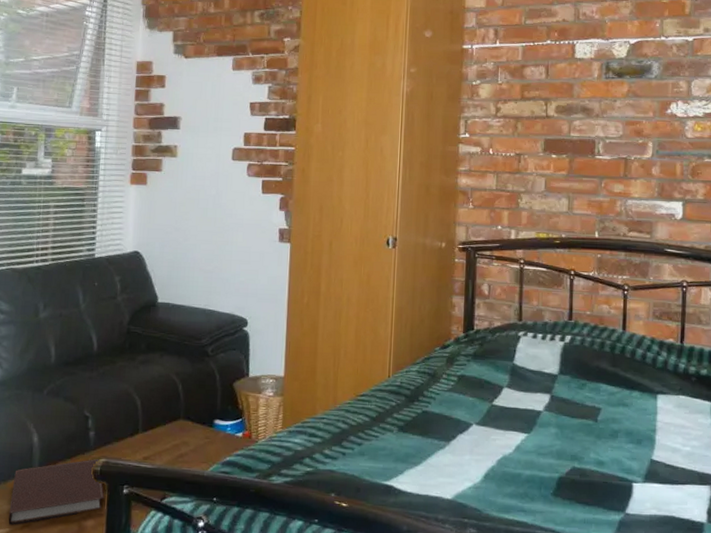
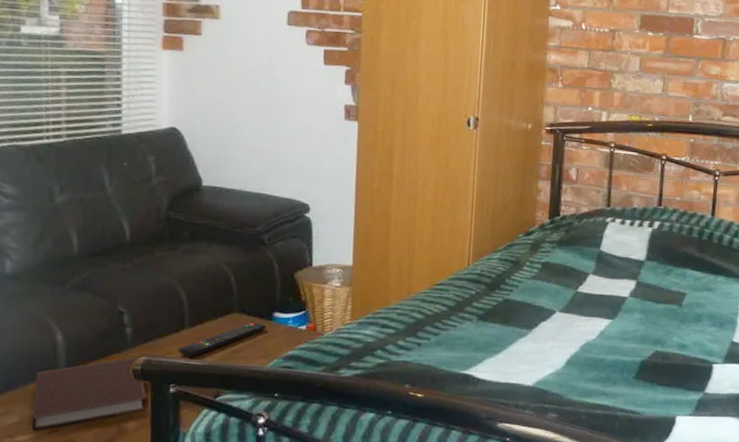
remote control: none [132,428,207,460] -> present [178,322,266,357]

